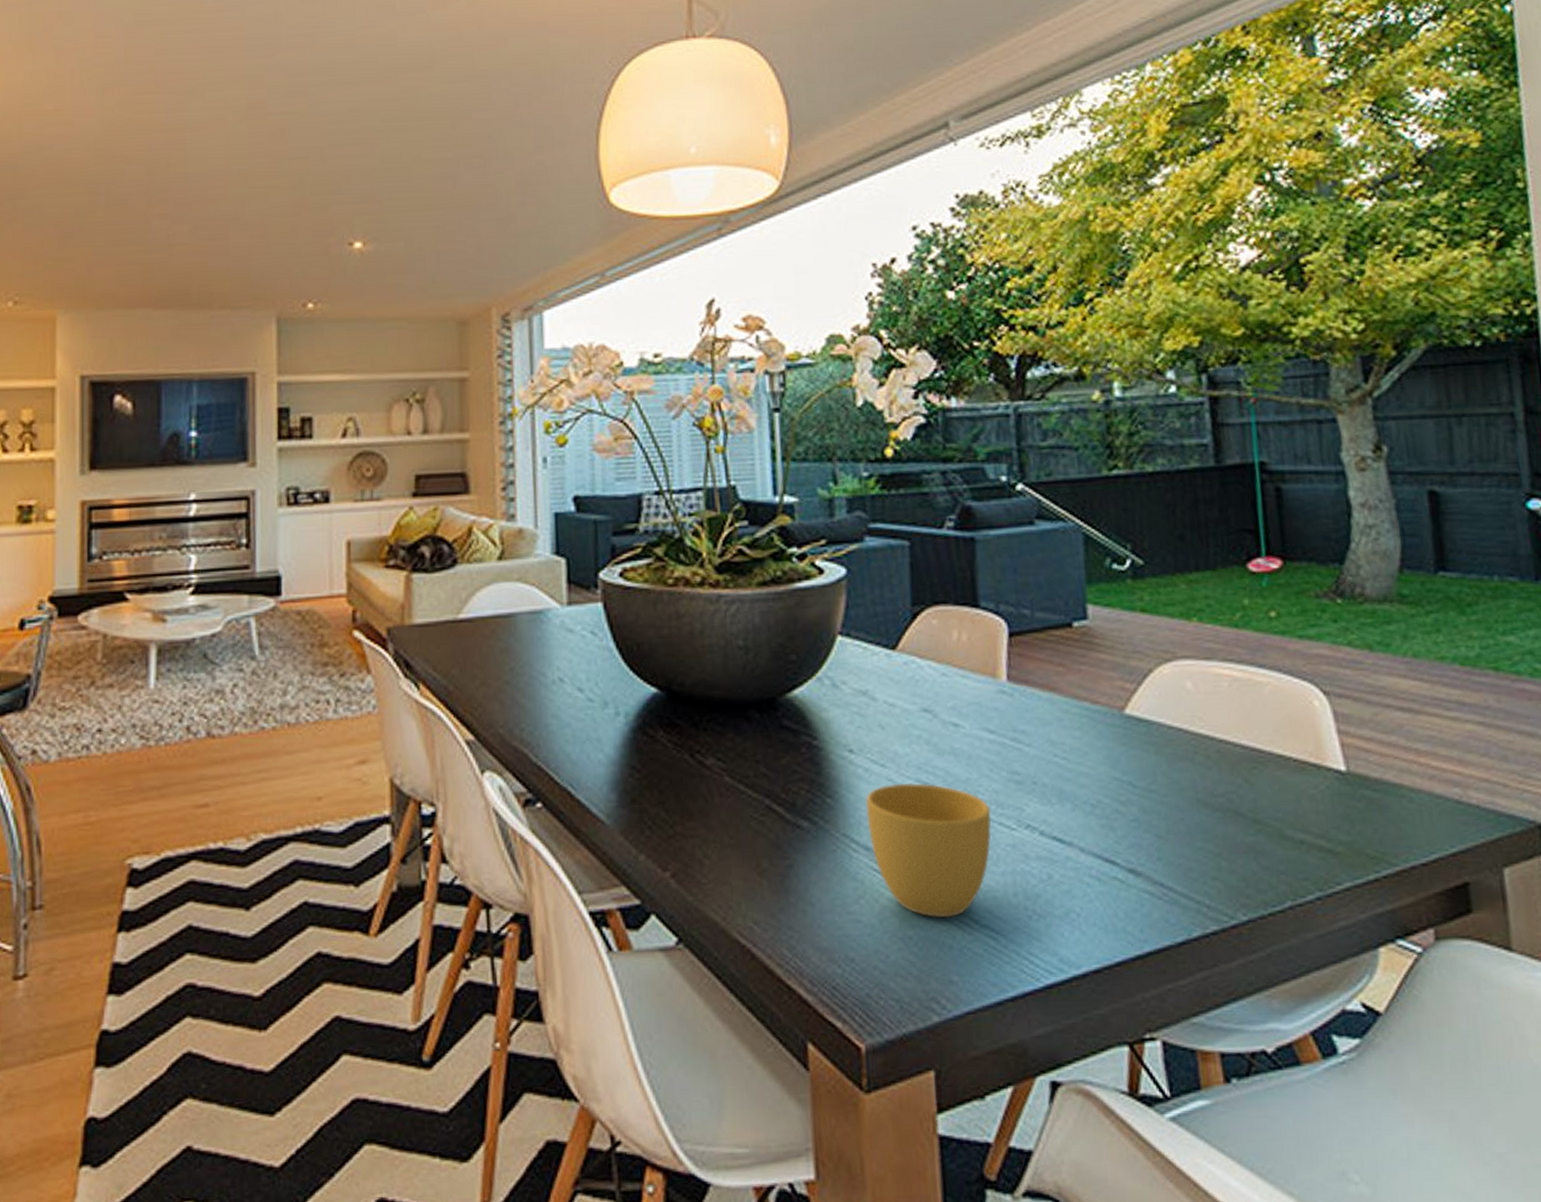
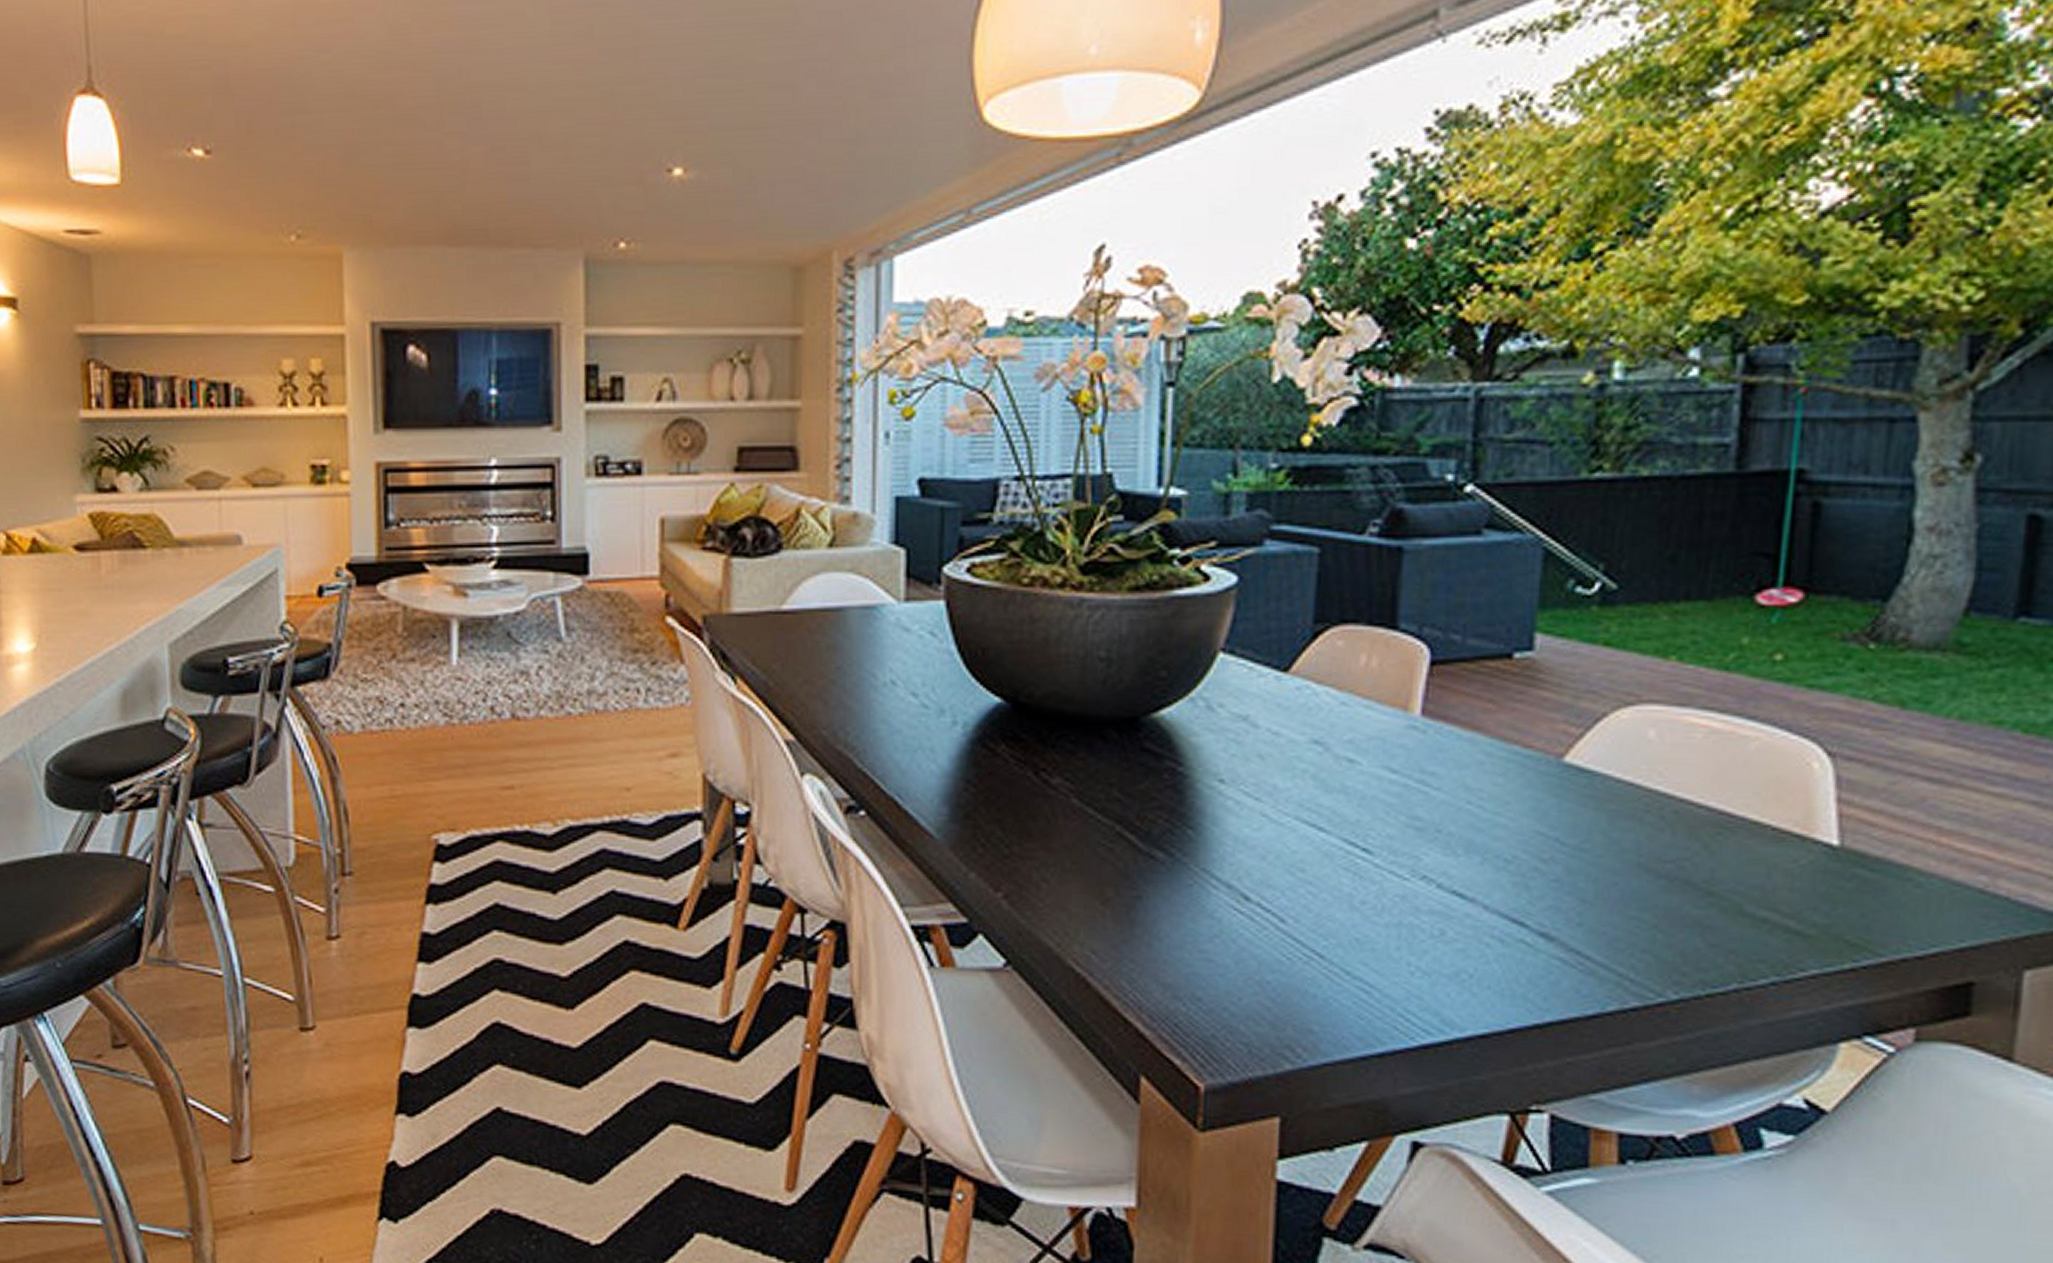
cup: present [865,782,992,919] -> none [1232,819,1381,966]

